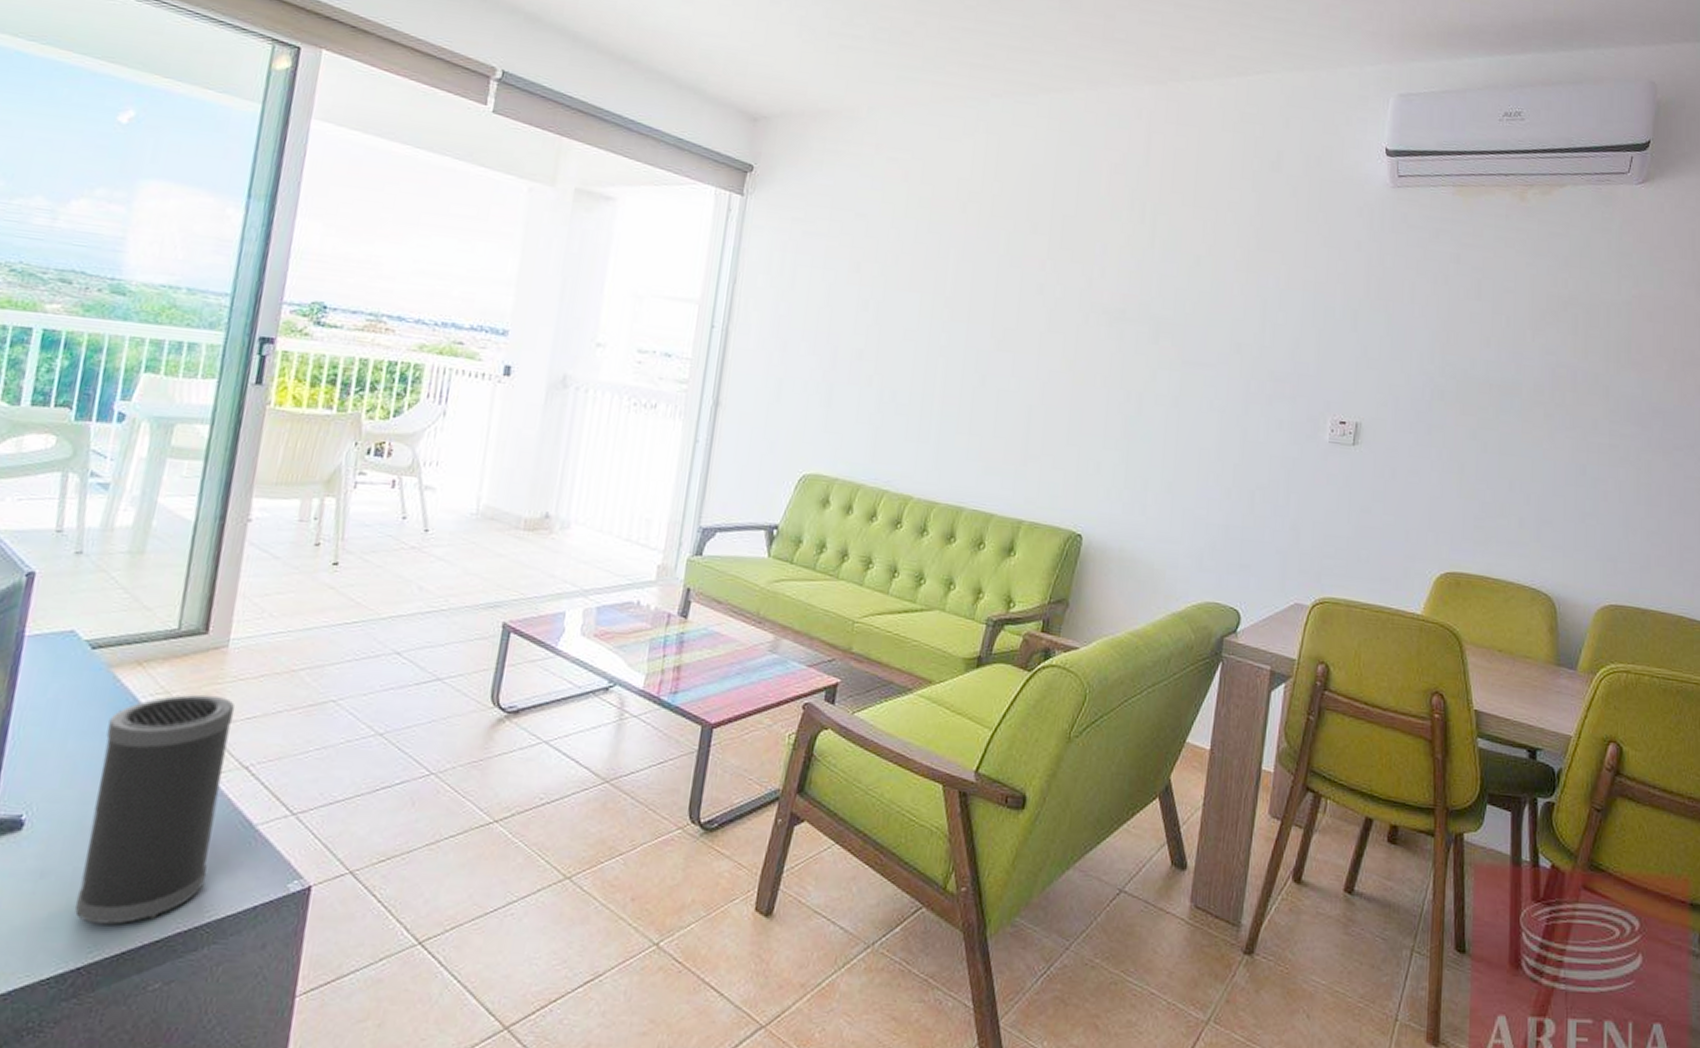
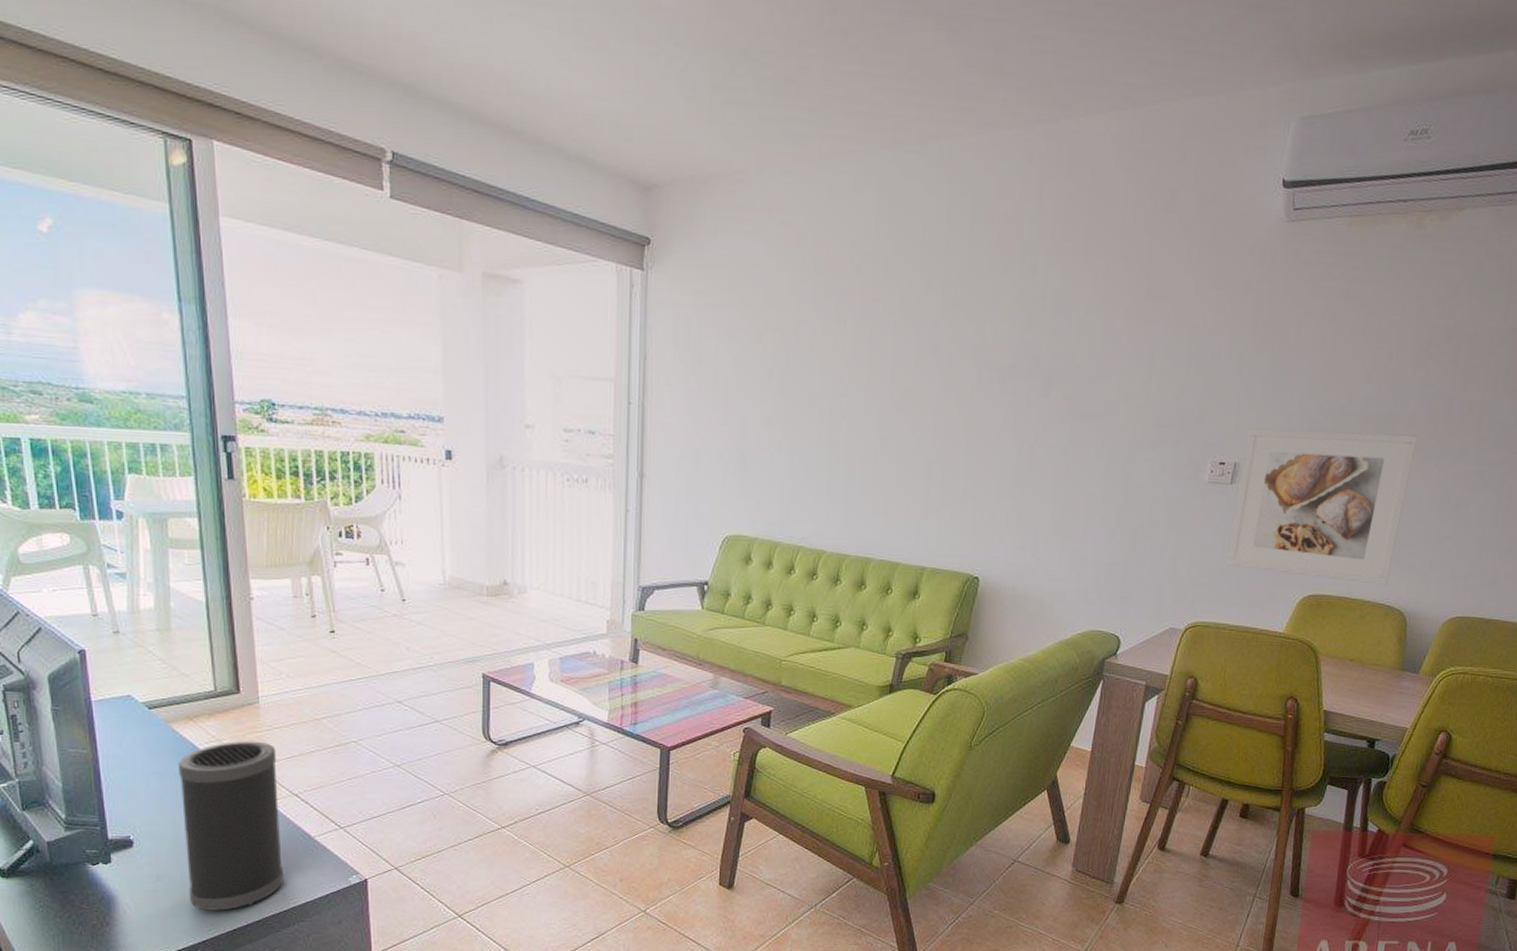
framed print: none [1353,387,1545,565] -> present [1226,428,1418,585]

